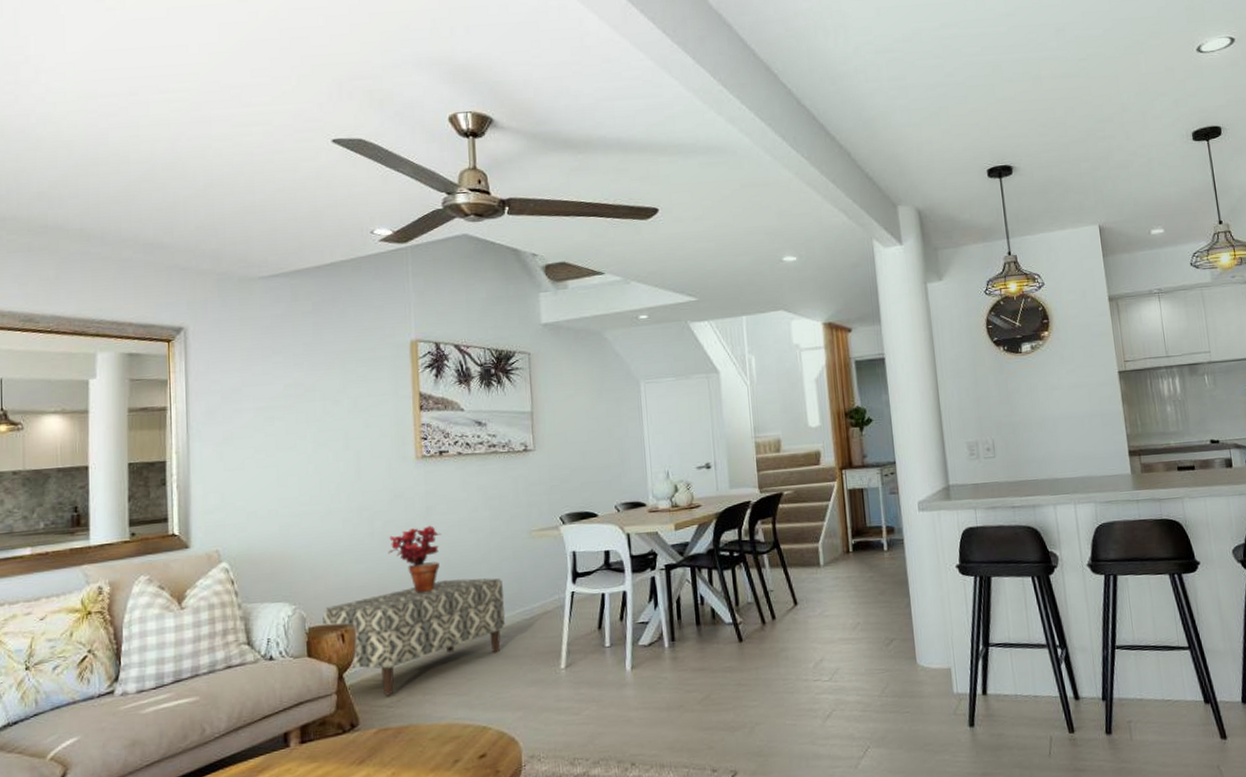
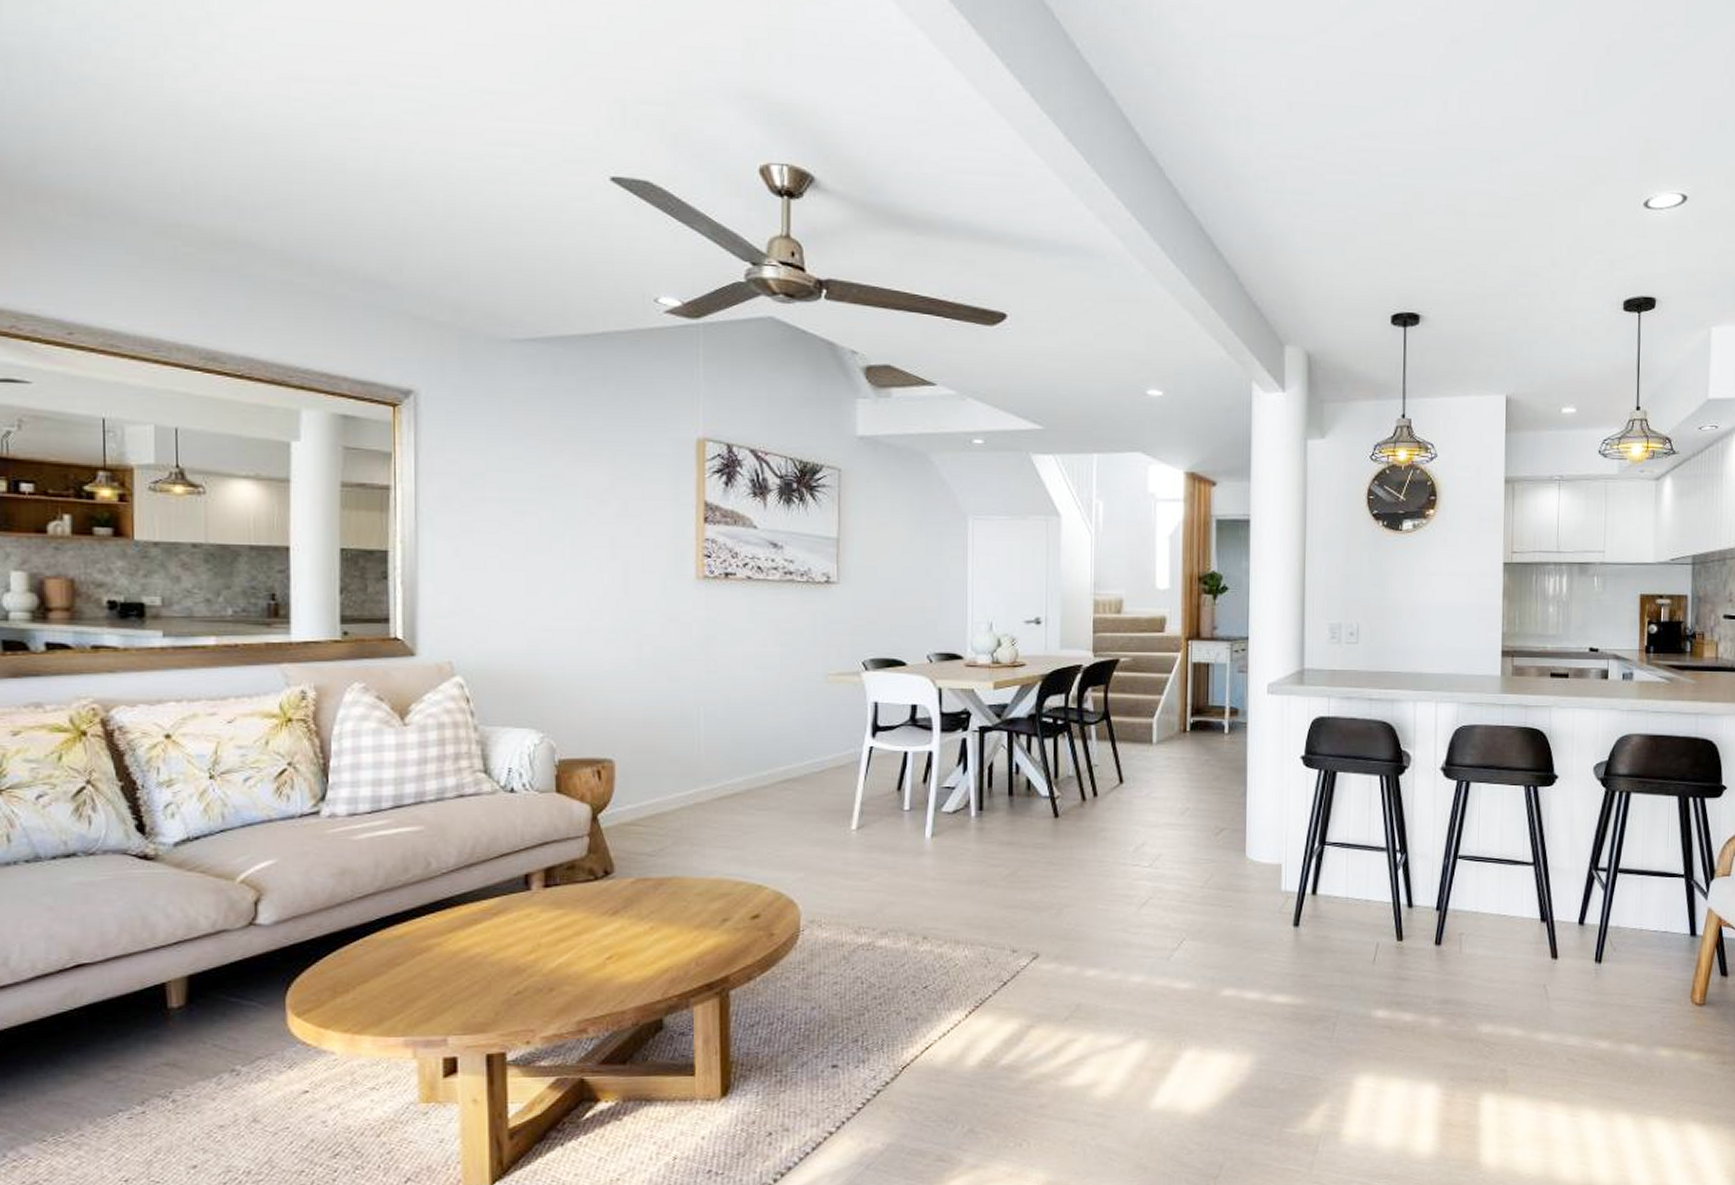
bench: present [323,578,505,696] -> none [576,720,792,843]
potted plant: present [387,525,442,593] -> none [657,657,722,732]

